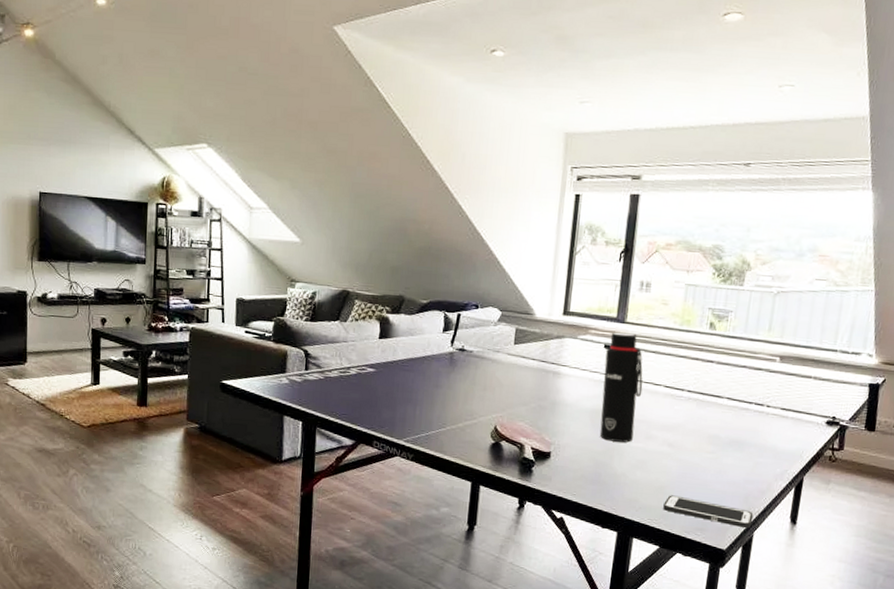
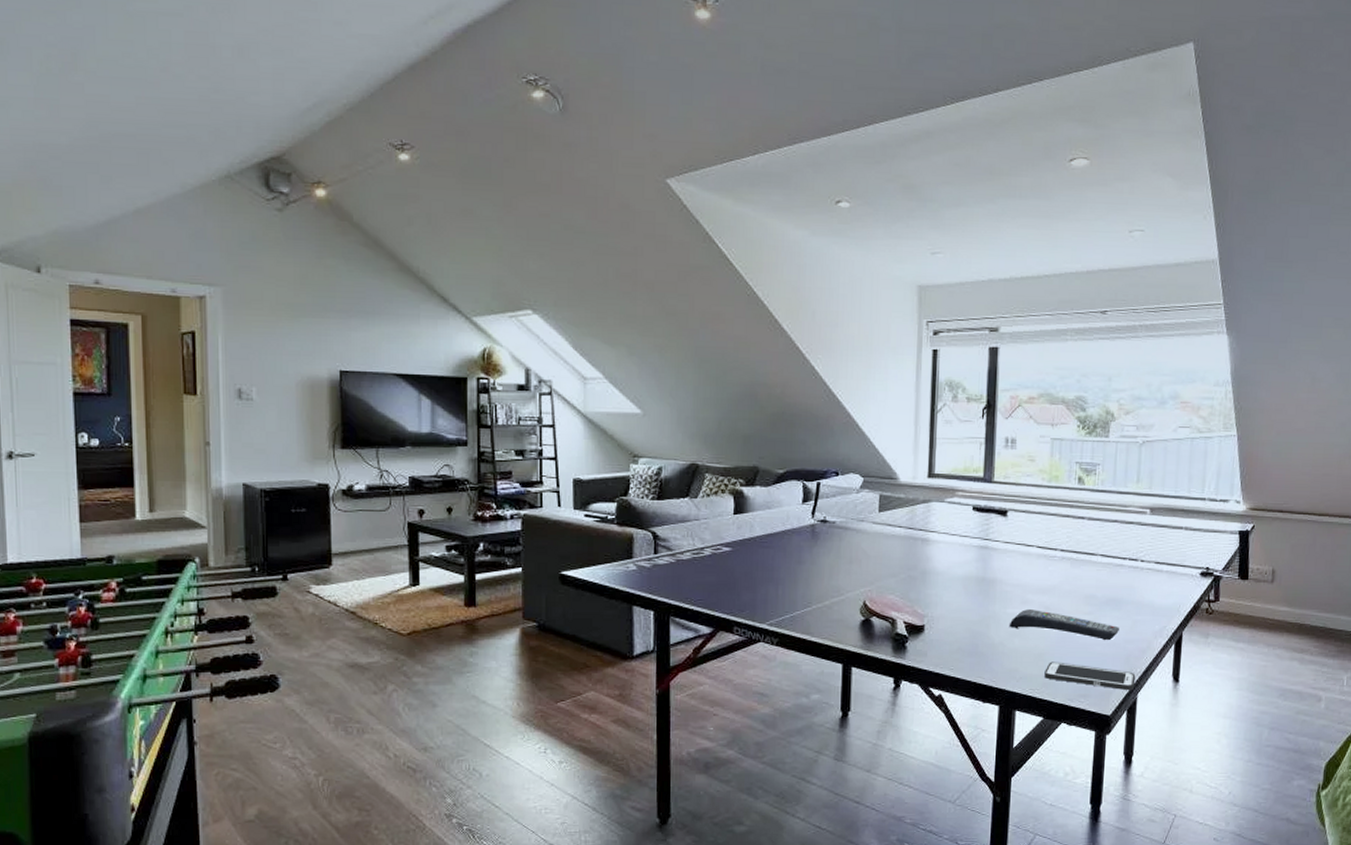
water bottle: present [599,332,643,443] -> none [974,492,1015,609]
remote control: none [632,444,740,480] -> present [1009,609,1119,641]

